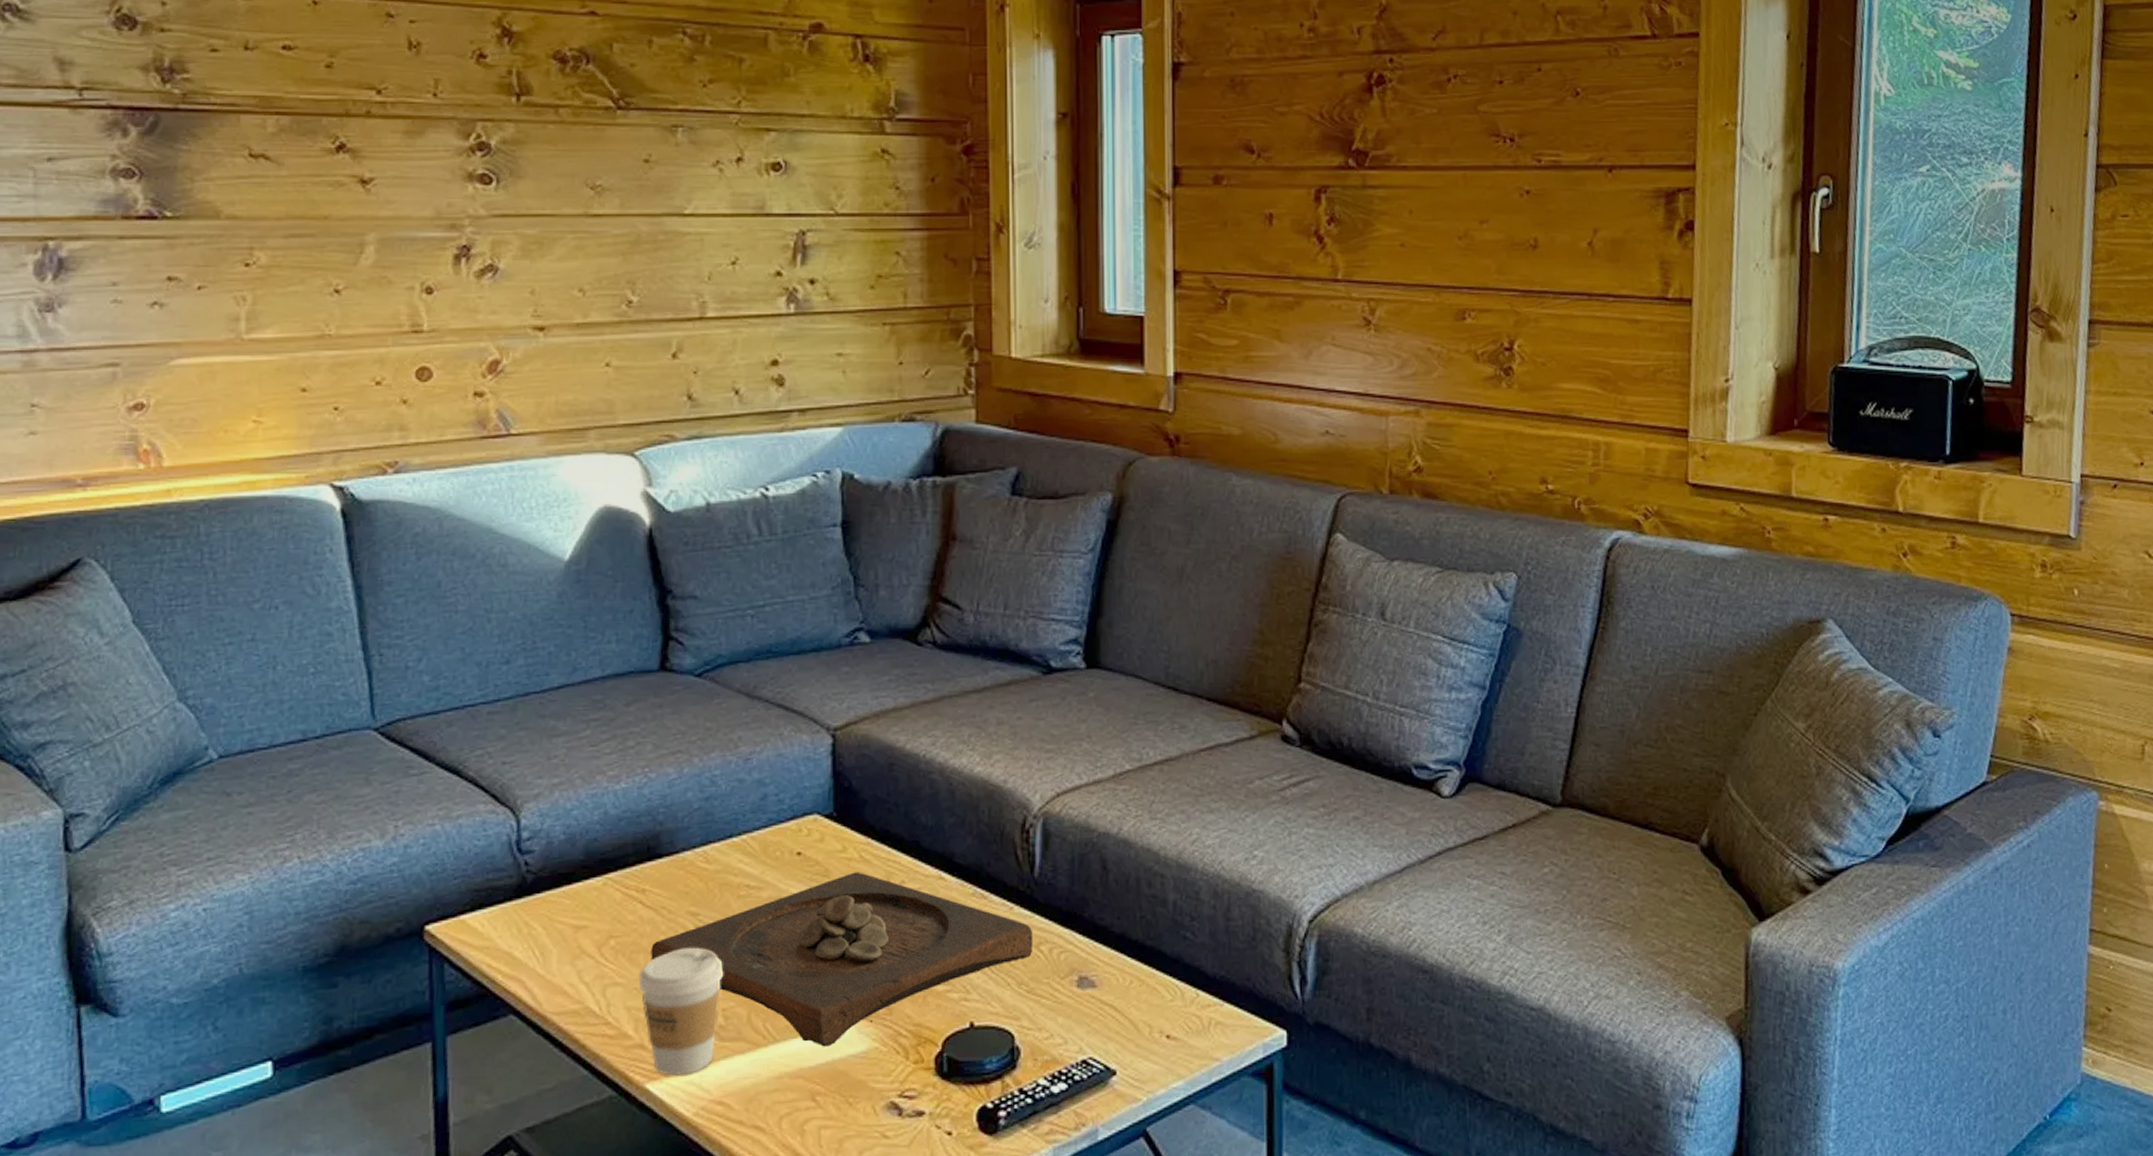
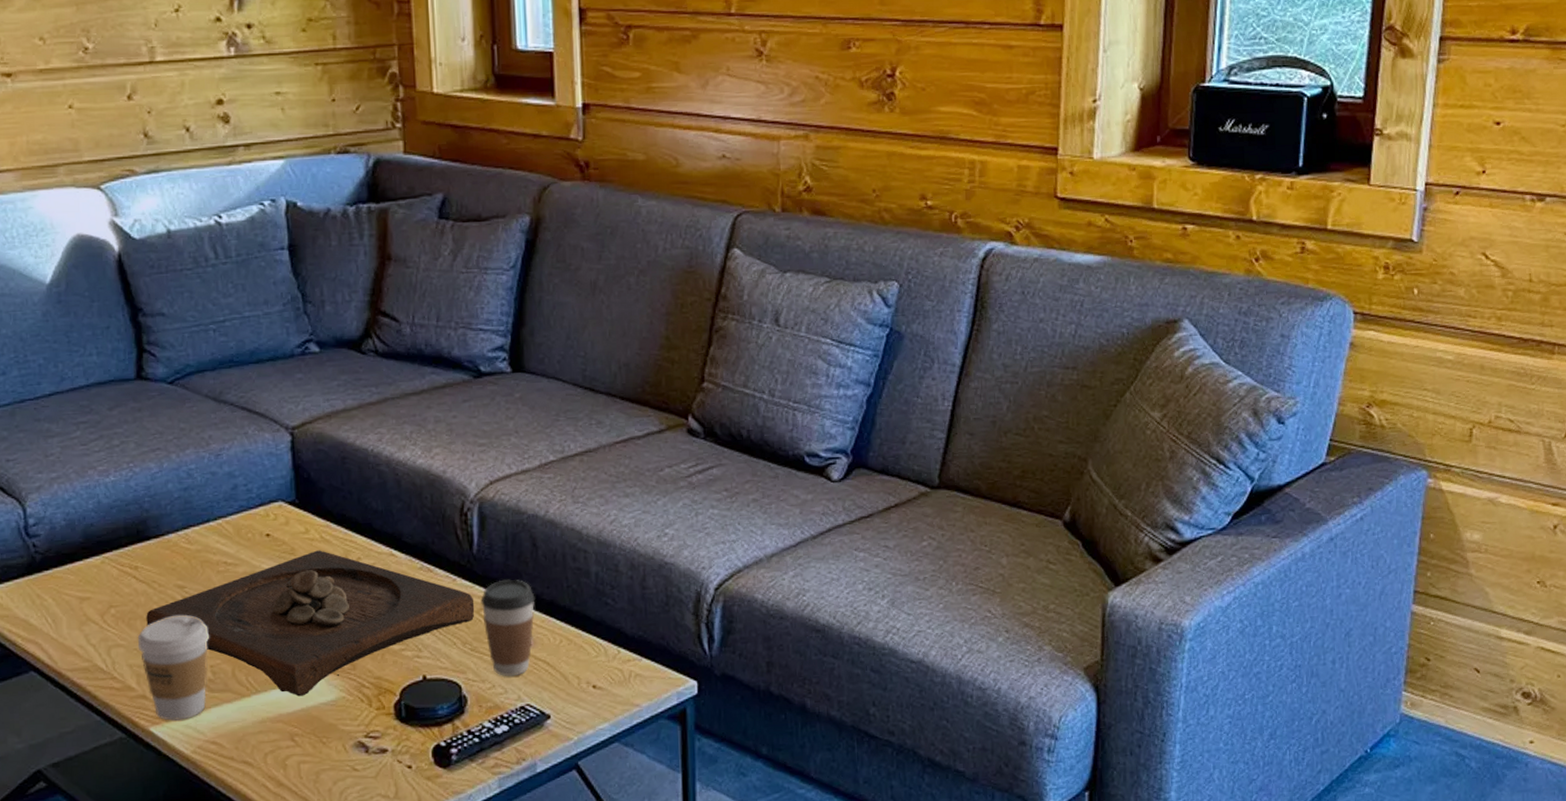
coffee cup: none [1040,907,1103,1025] -> present [480,579,535,677]

